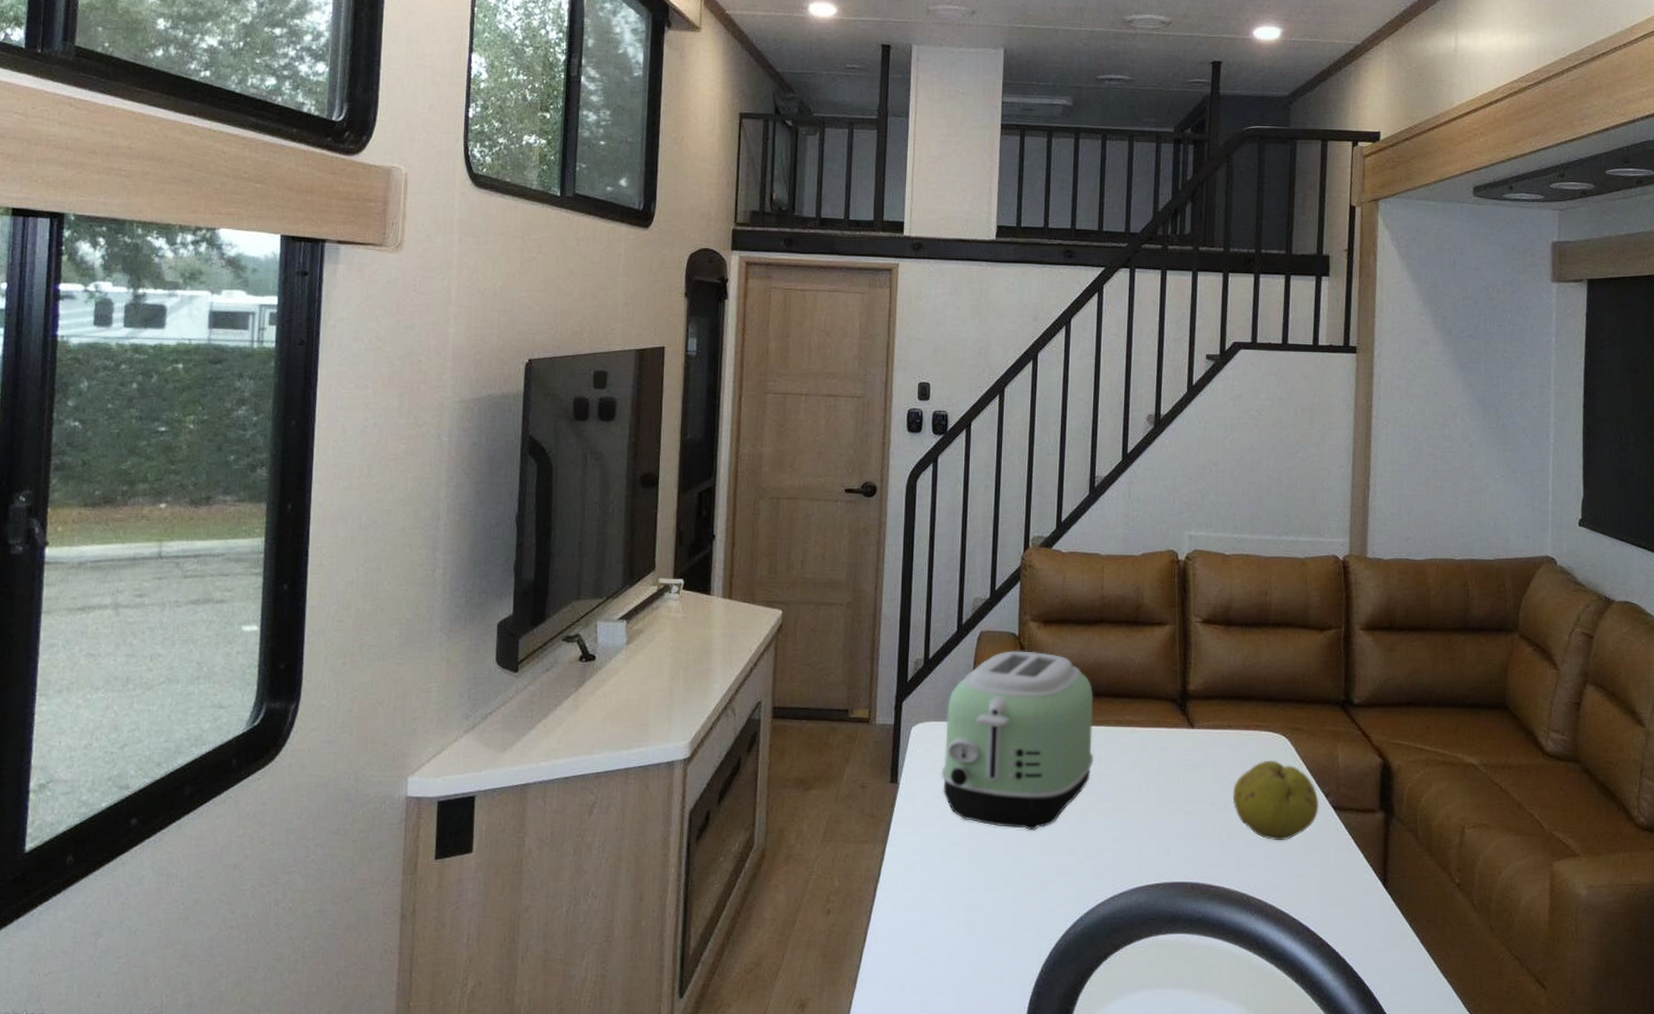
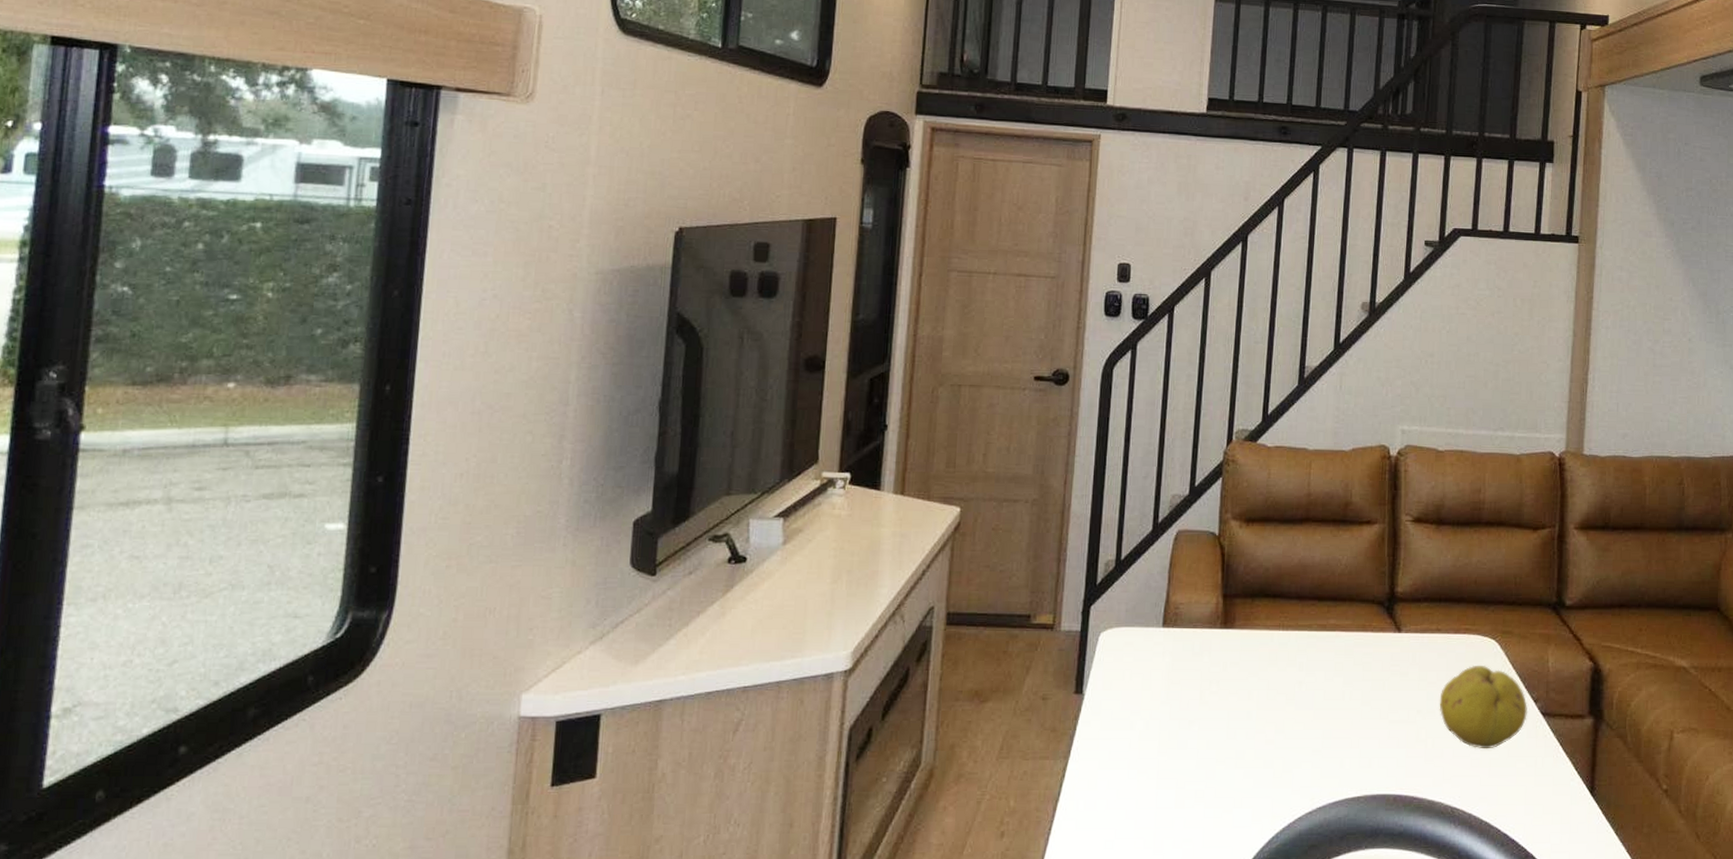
toaster: present [940,650,1094,830] -> none [1129,551,1296,742]

